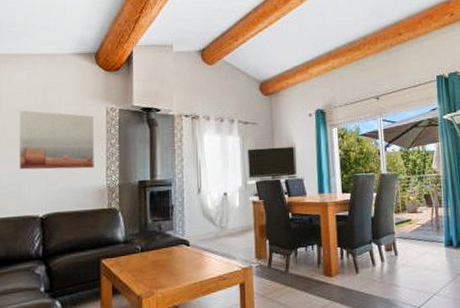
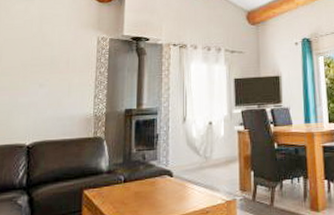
wall art: present [20,110,94,170] -> none [11,39,85,98]

